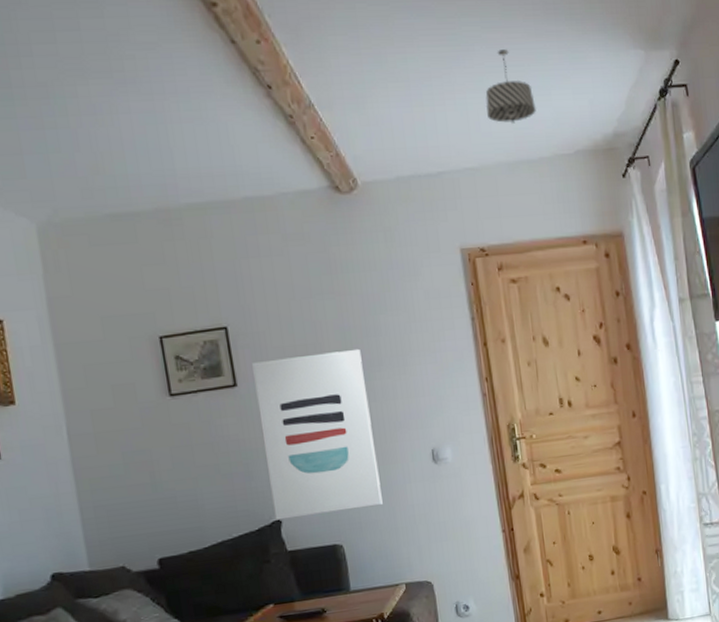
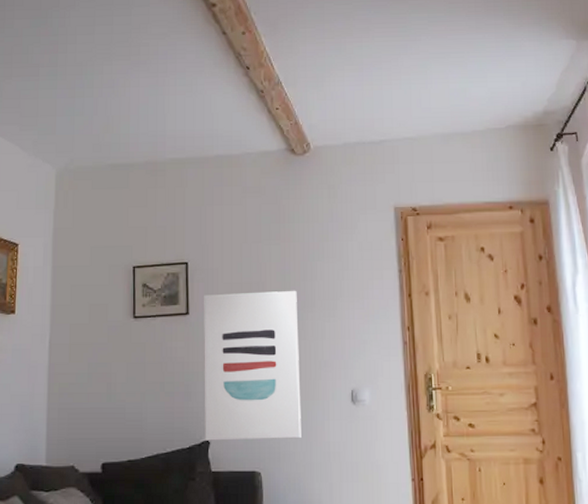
pendant light: present [485,49,536,124] -> none [427,39,472,101]

